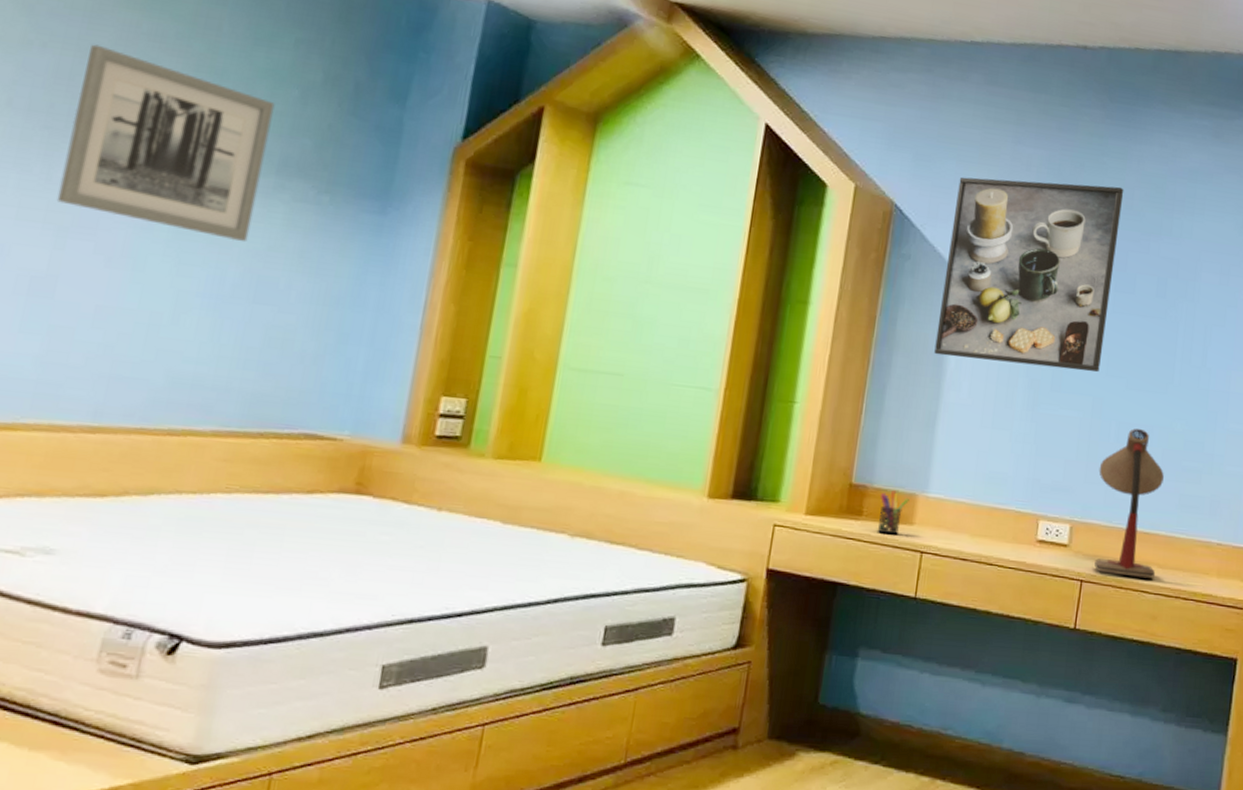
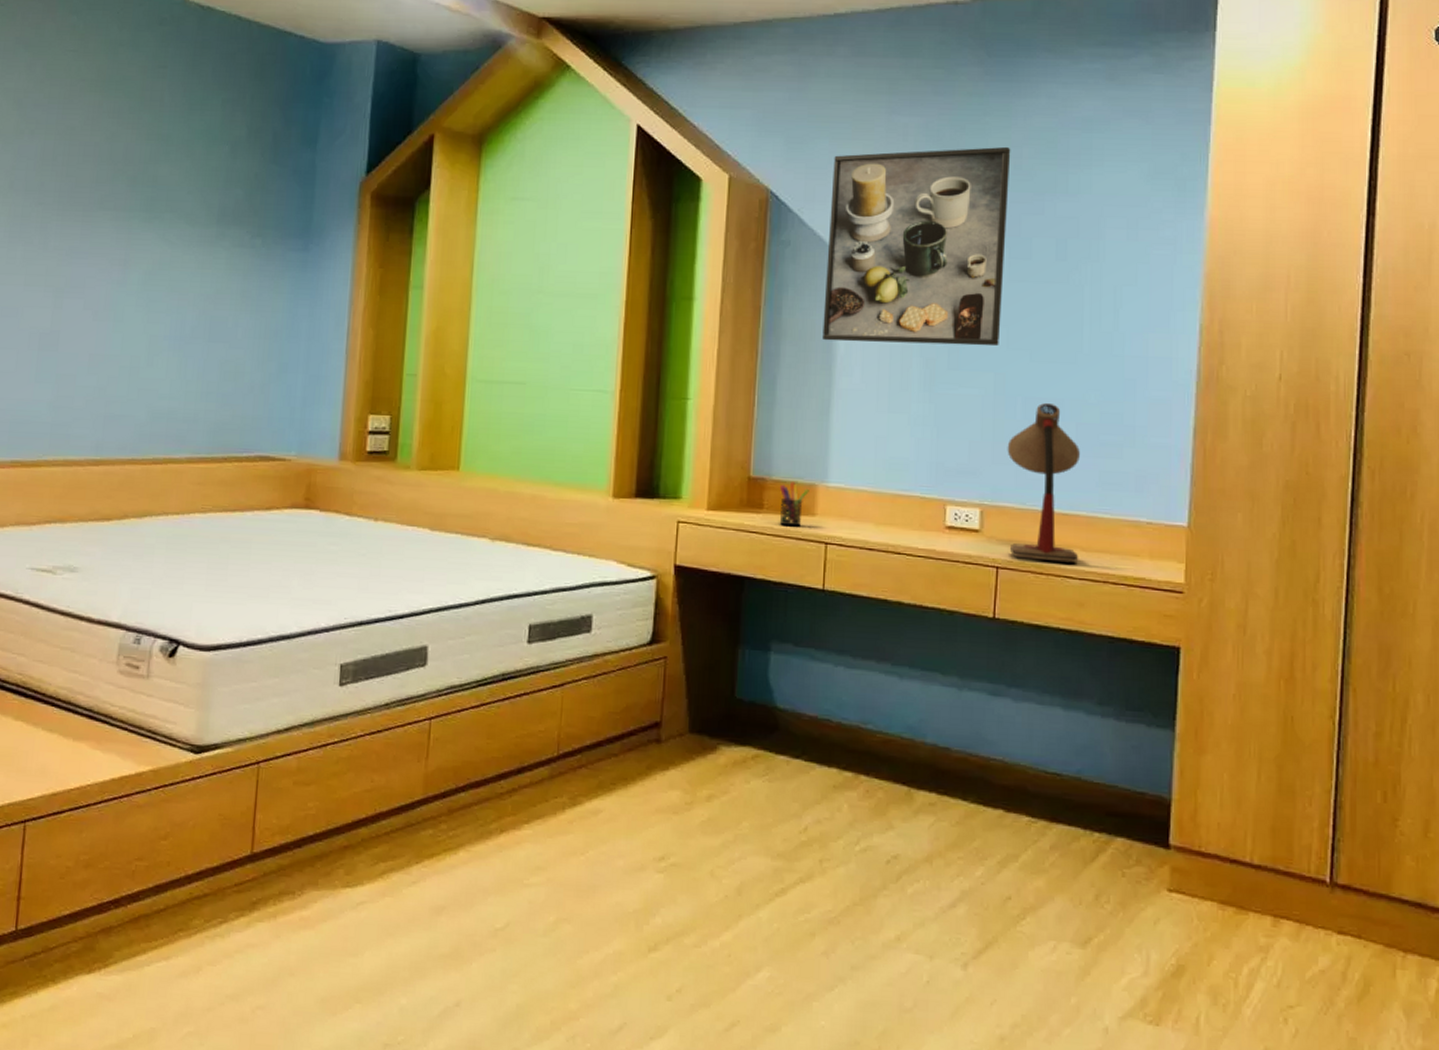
wall art: present [56,44,275,242] -> none [53,127,211,288]

